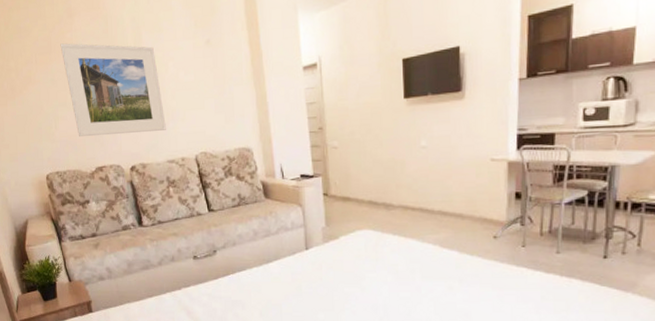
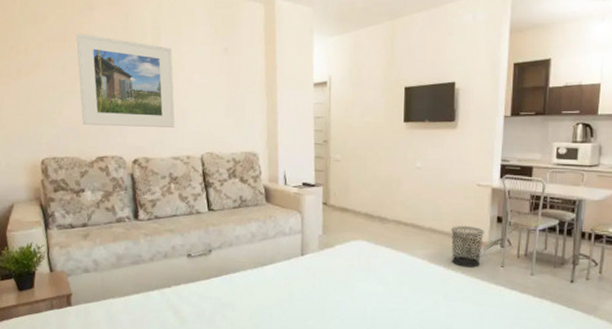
waste bin: none [464,205,501,250] -> present [451,225,484,268]

